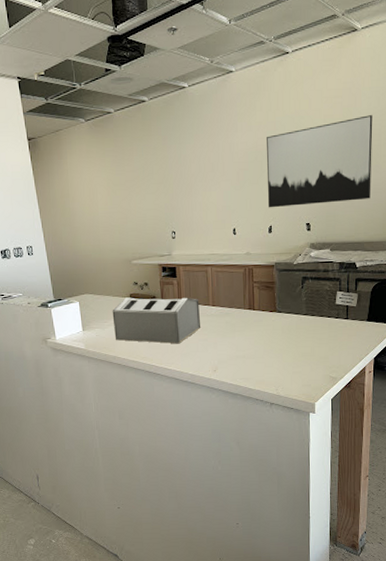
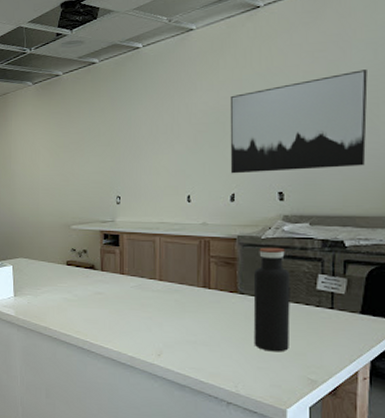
toaster: present [112,297,201,344] -> none [46,264,145,320]
water bottle: none [288,271,317,358] -> present [253,247,290,352]

